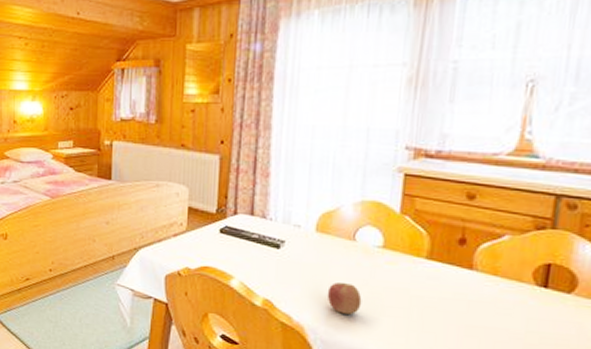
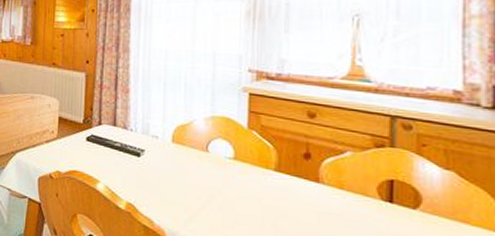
apple: present [327,283,362,315] -> none [184,190,217,221]

